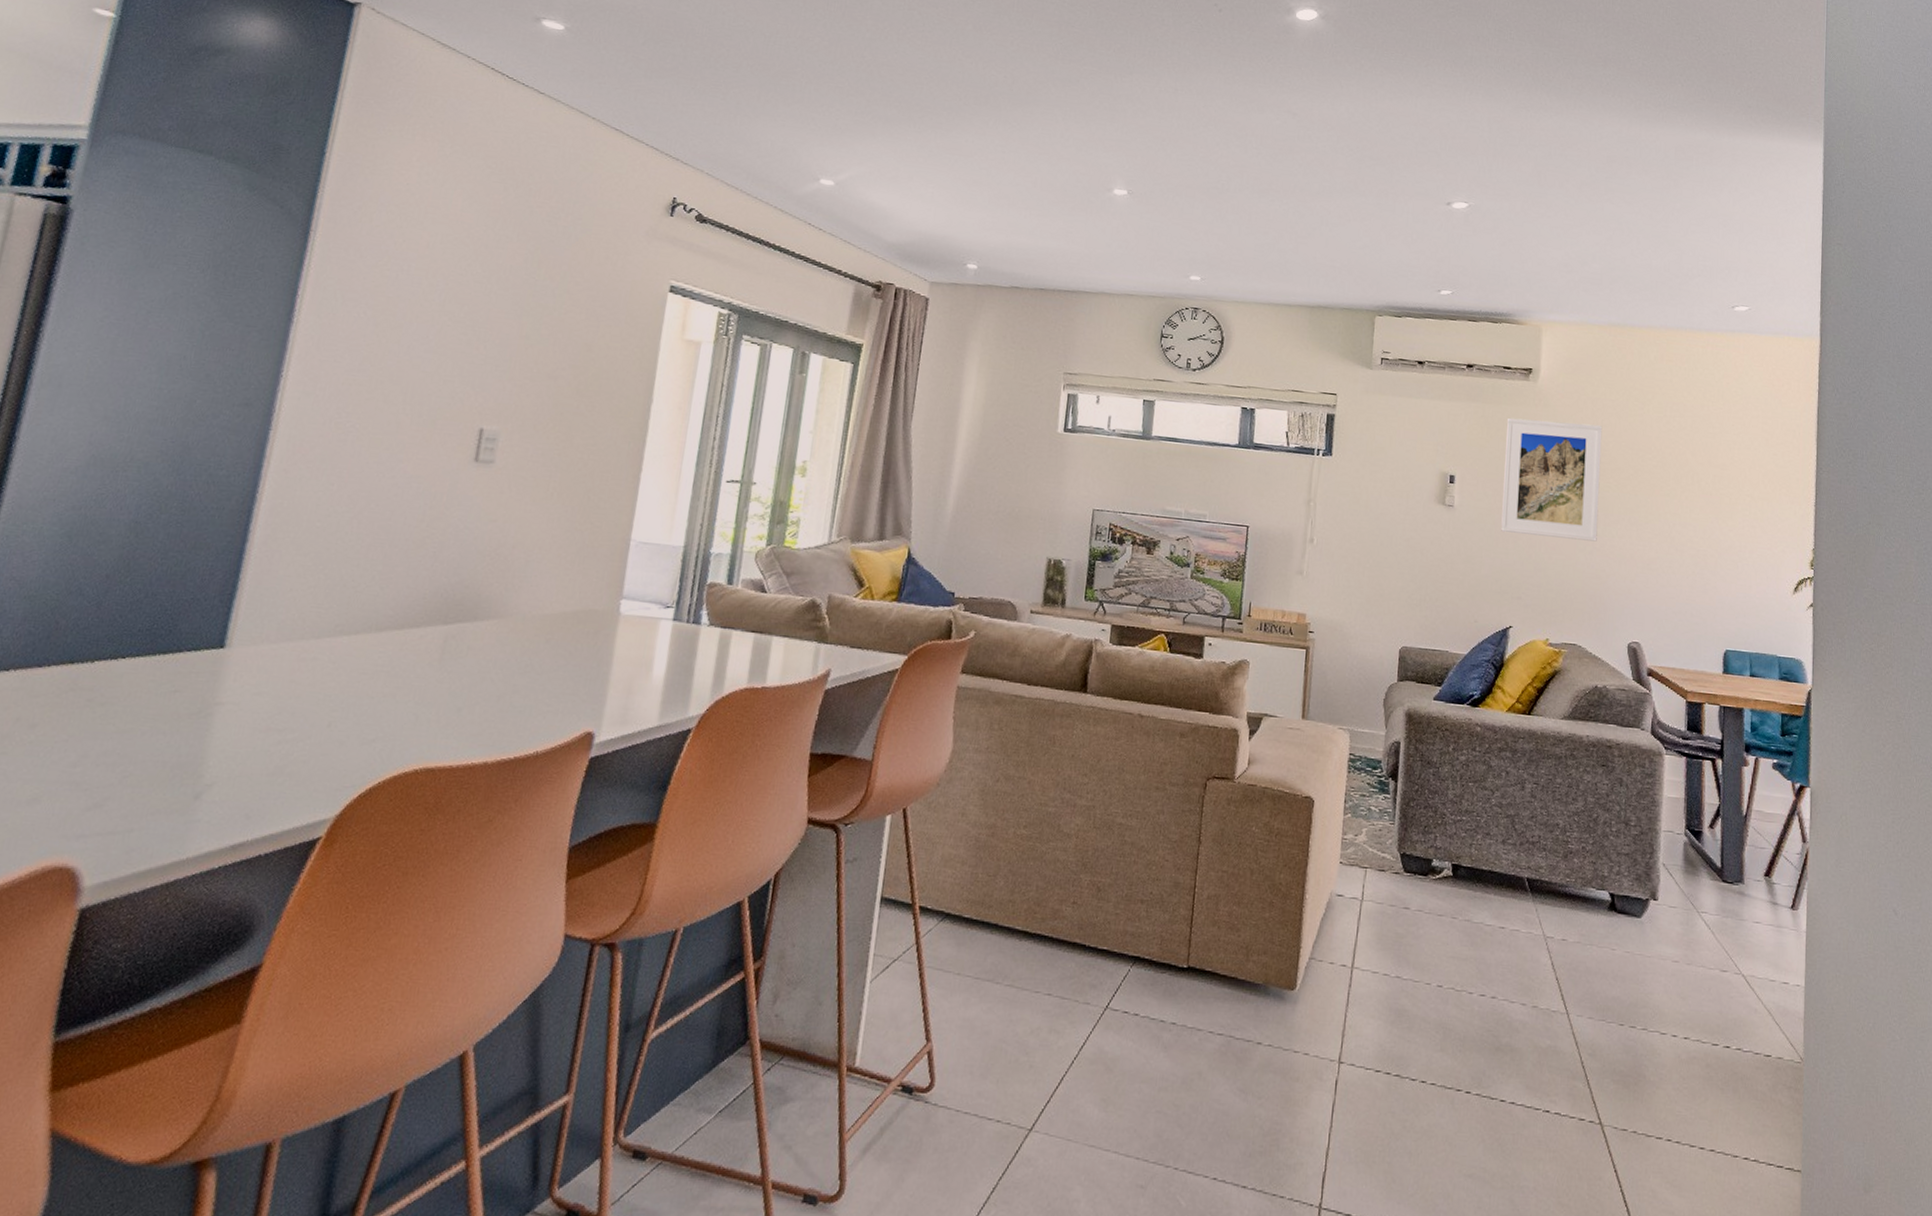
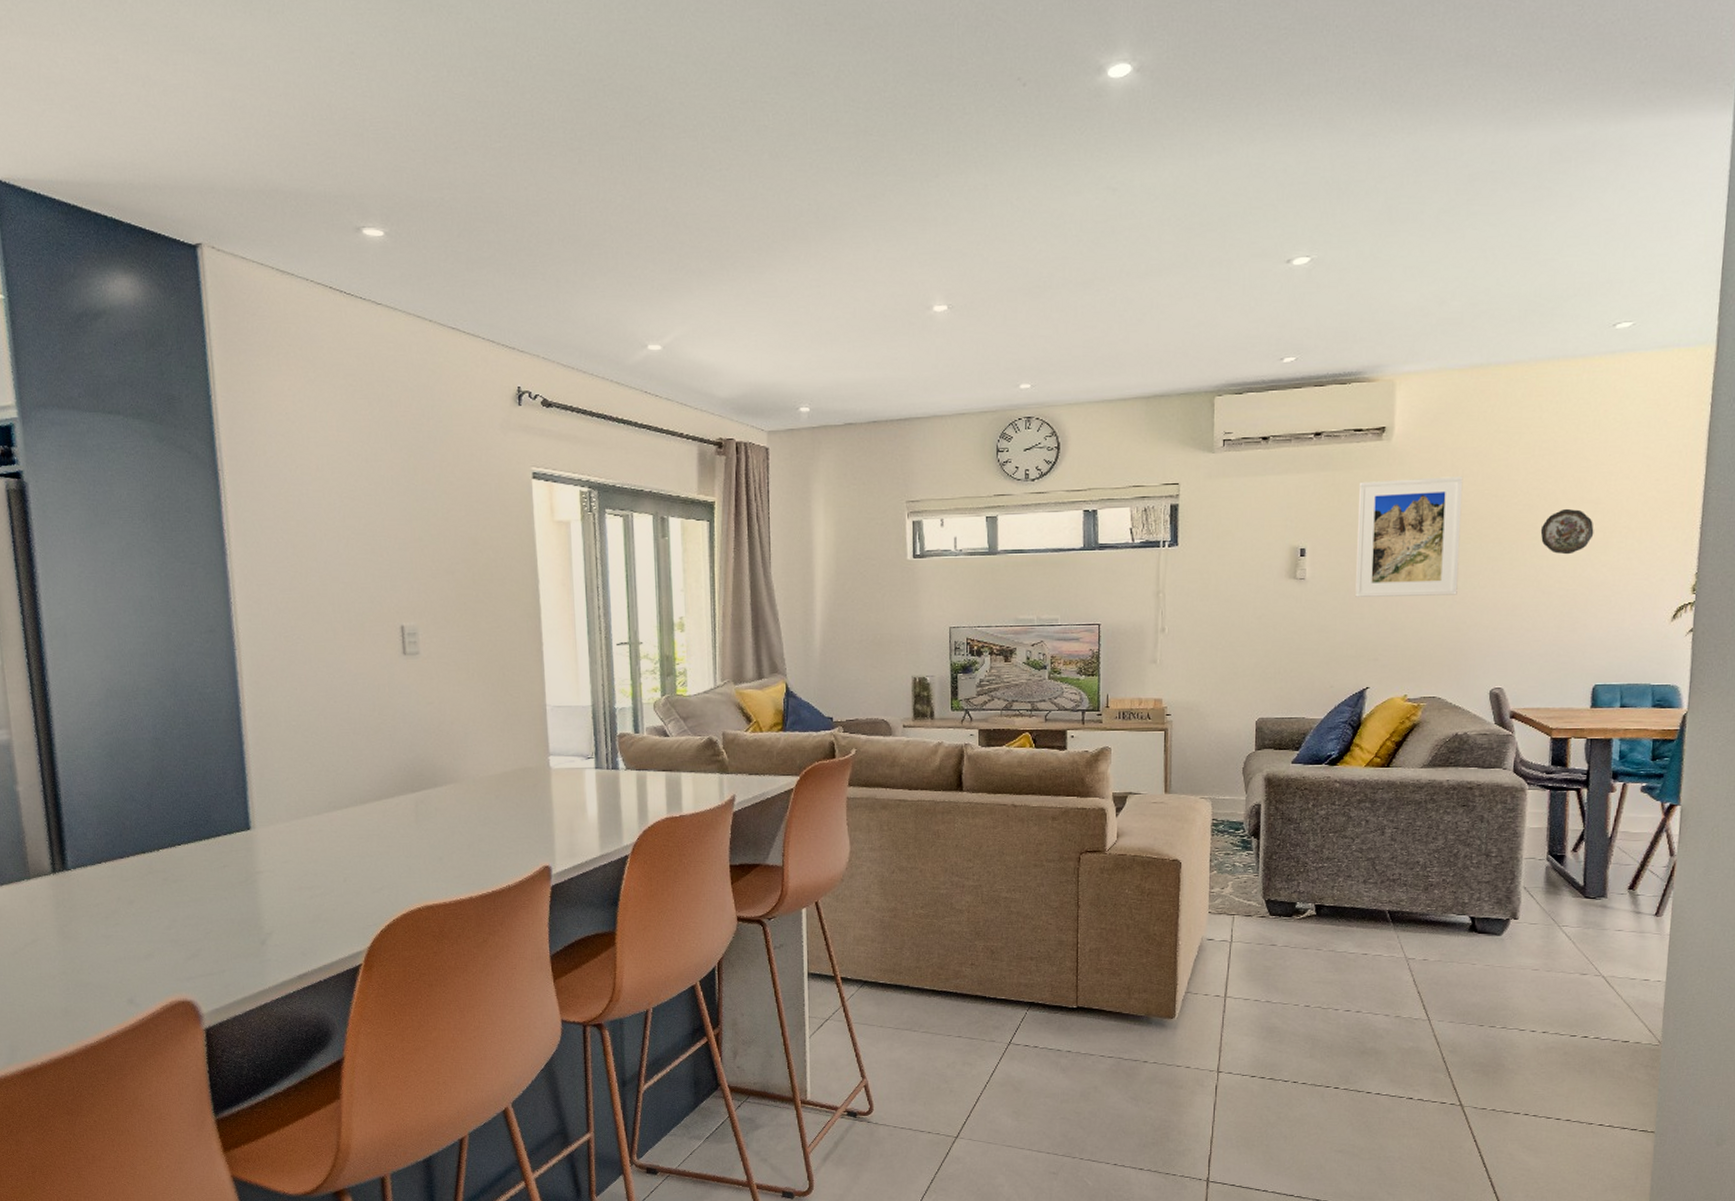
decorative plate: none [1673,470,1721,516] -> present [1540,508,1594,555]

